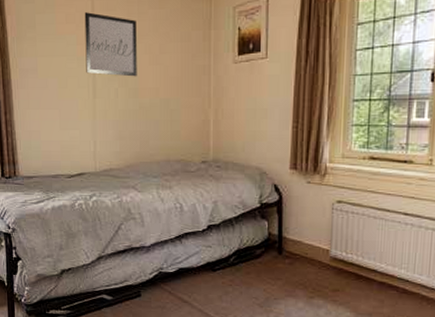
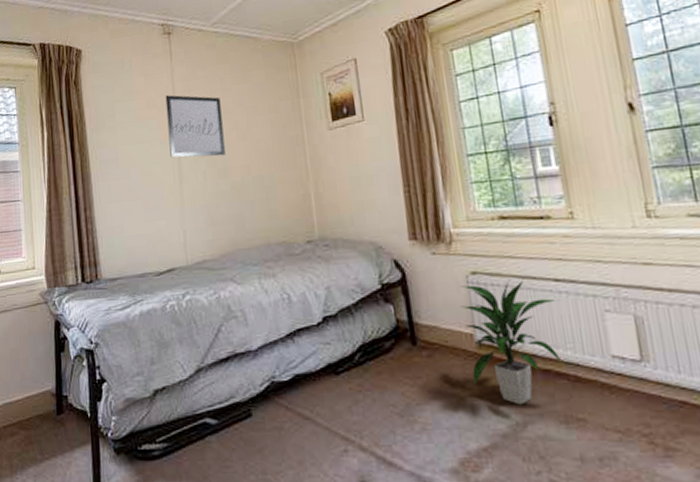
indoor plant: none [322,211,400,306] -> present [460,280,563,405]

